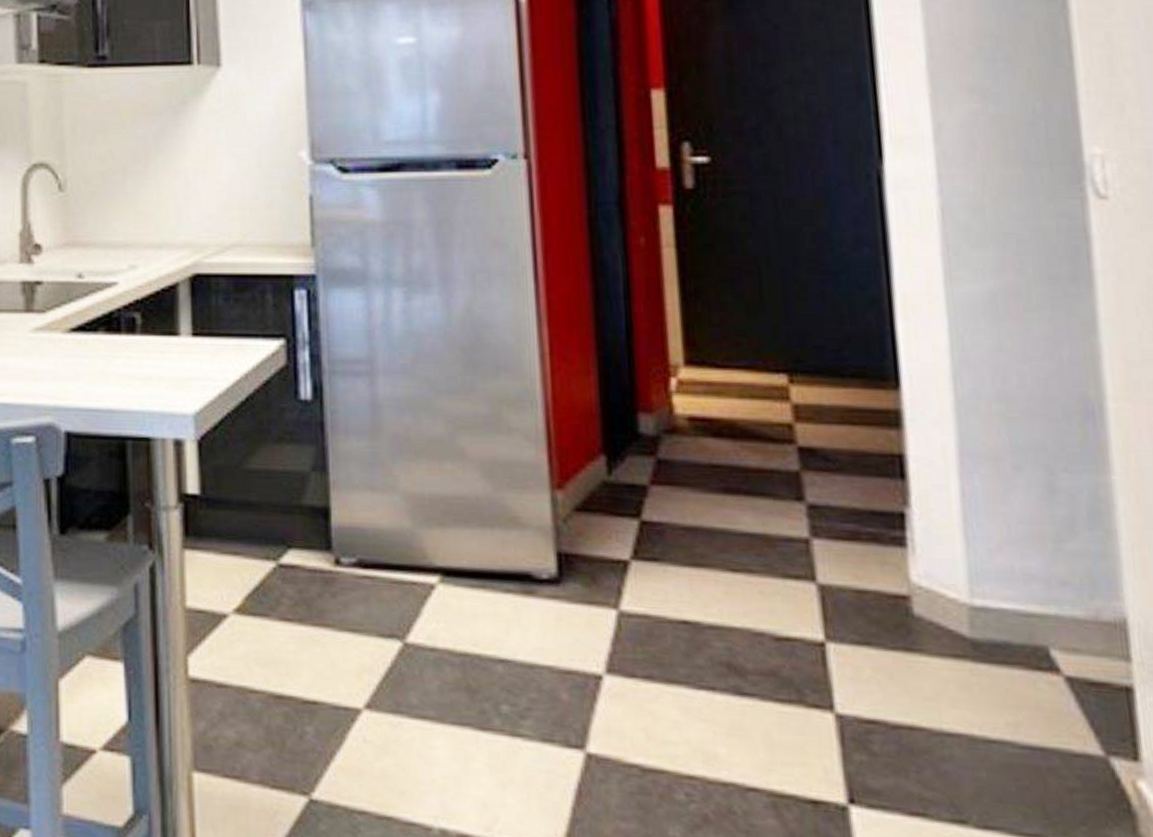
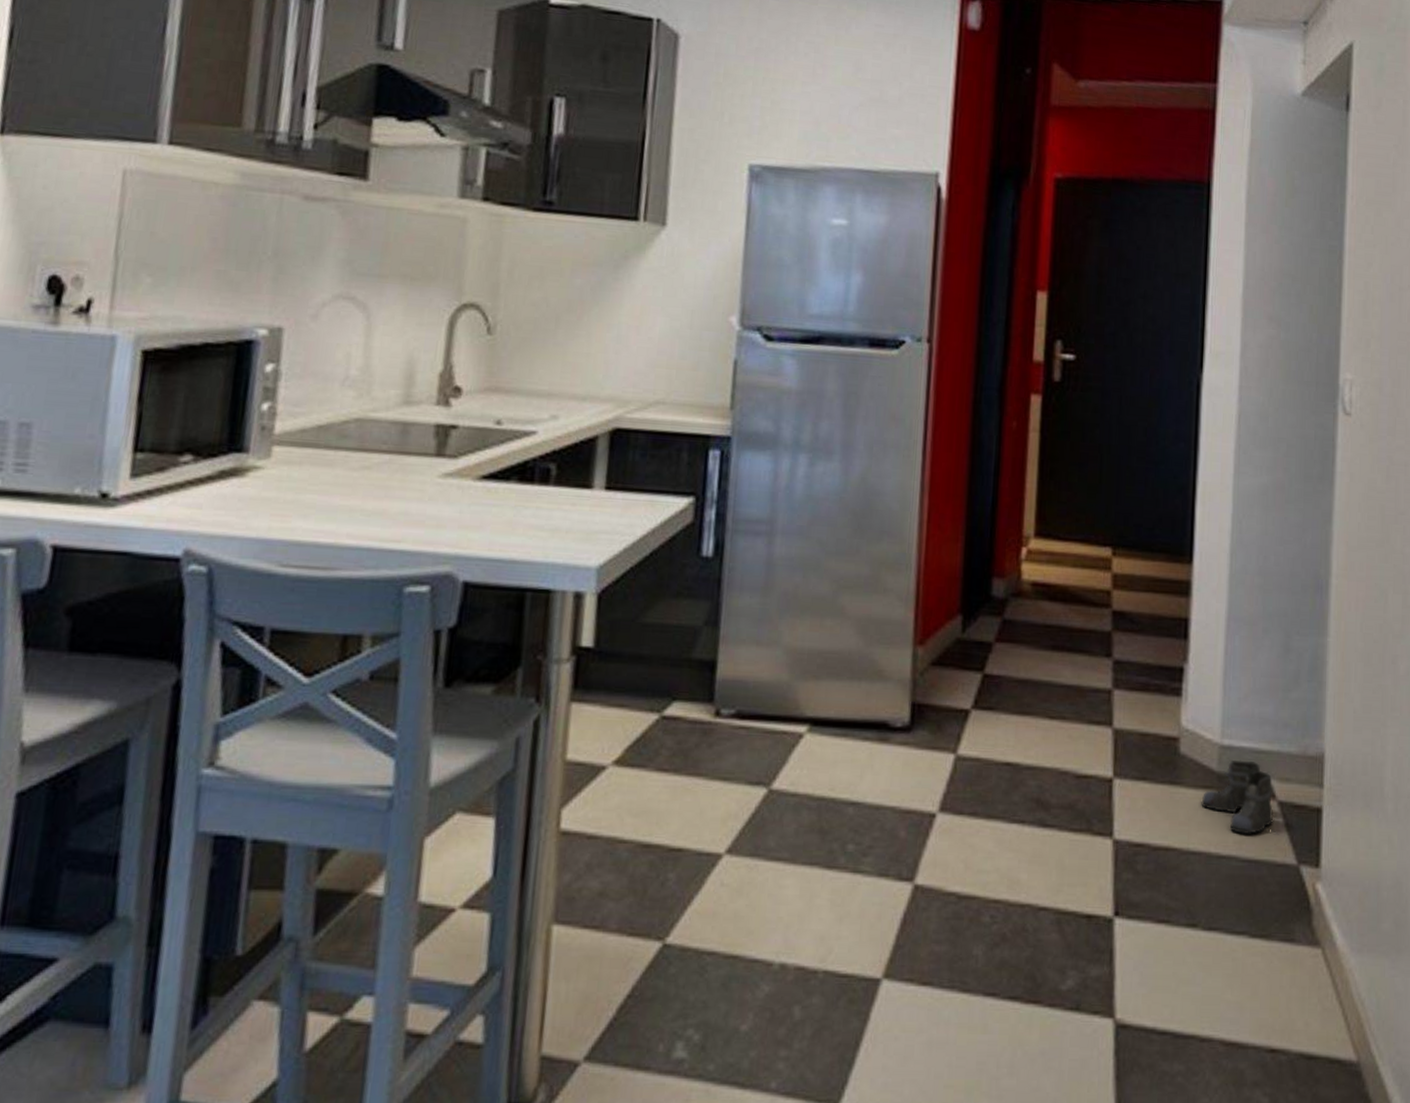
boots: none [952,623,1072,718] -> present [1201,759,1279,835]

